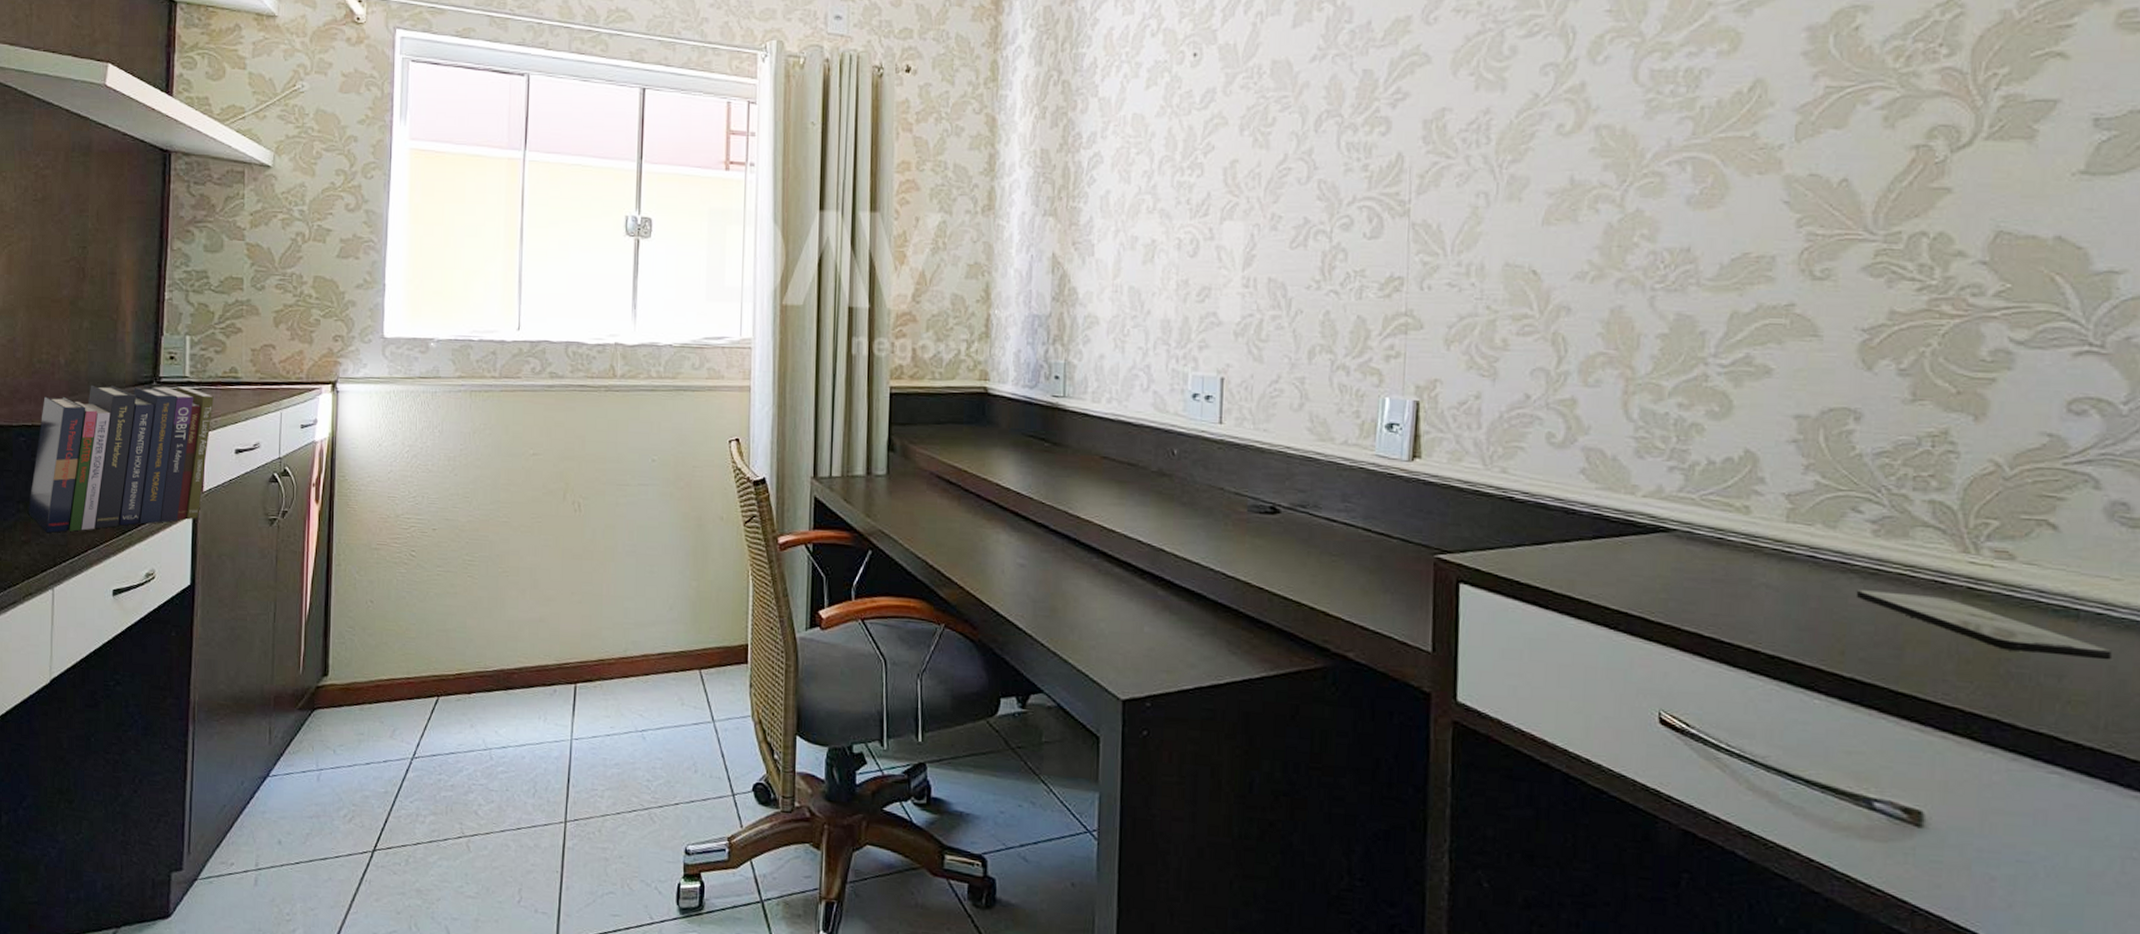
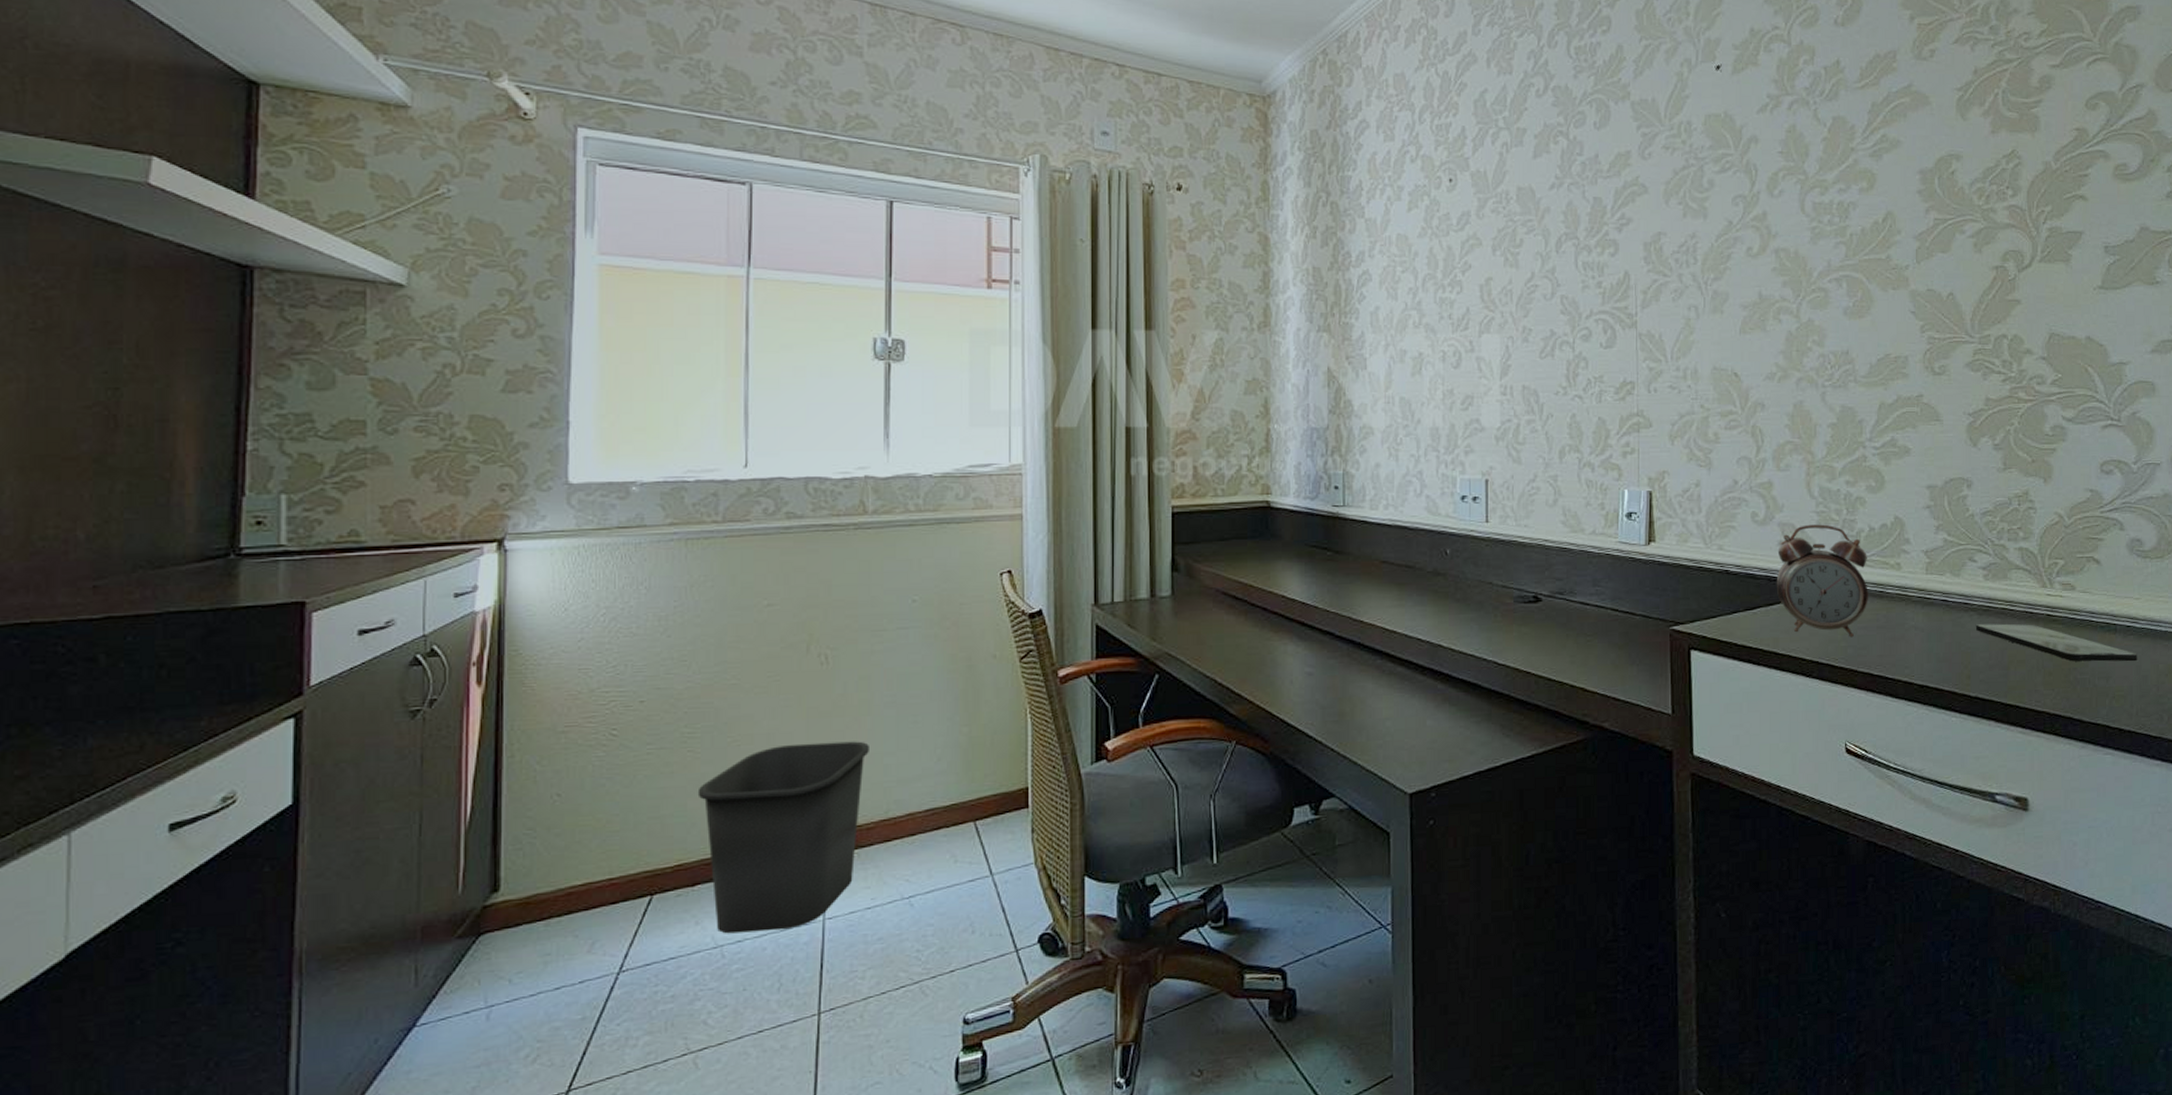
books: present [28,384,214,534] -> none [26,557,324,762]
waste bin: none [474,580,612,743] -> present [697,741,869,934]
alarm clock: none [1575,451,1703,589] -> present [1776,524,1868,638]

